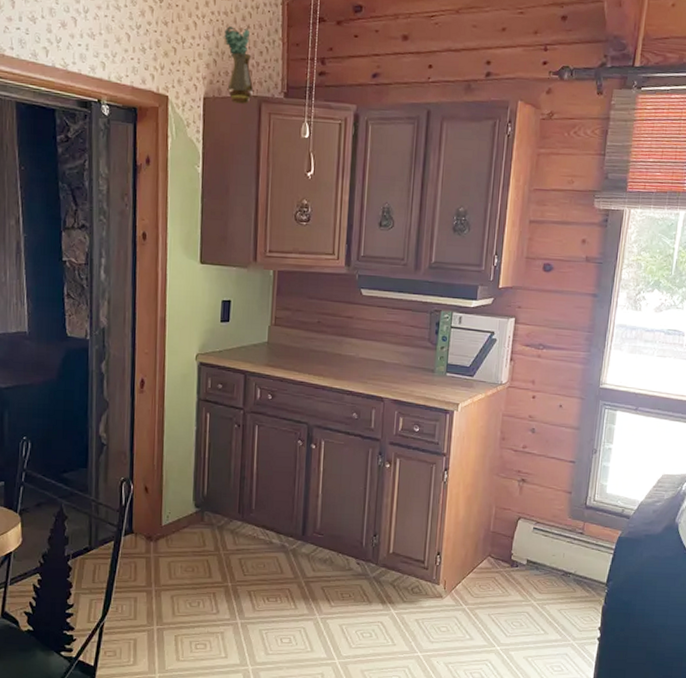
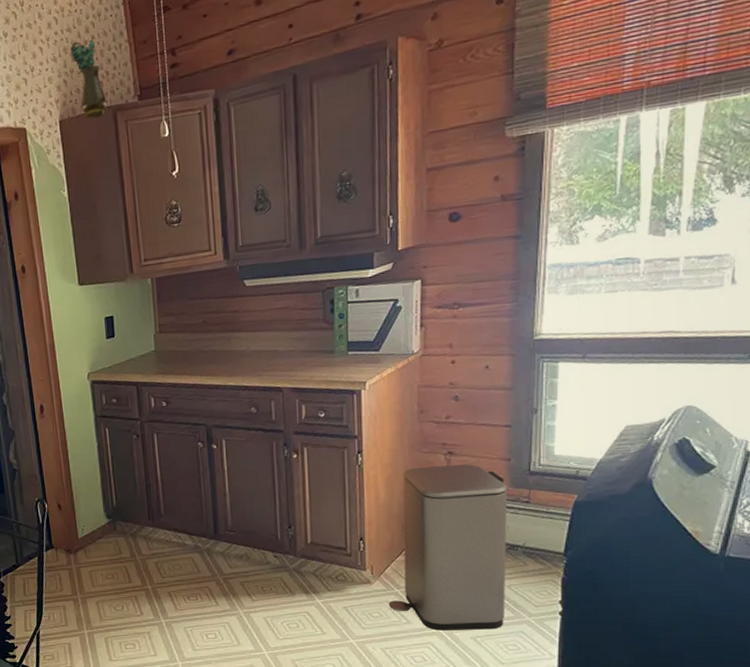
pedal bin: none [455,490,568,650] -> present [388,464,508,631]

